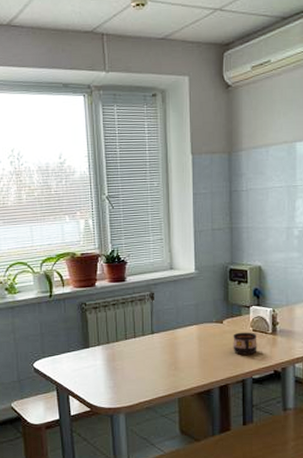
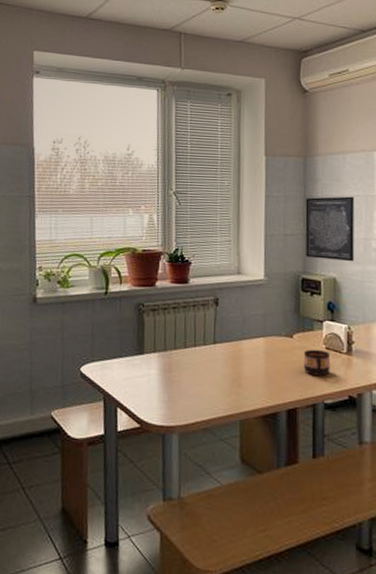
wall art: none [231,188,277,251] -> present [305,196,354,262]

